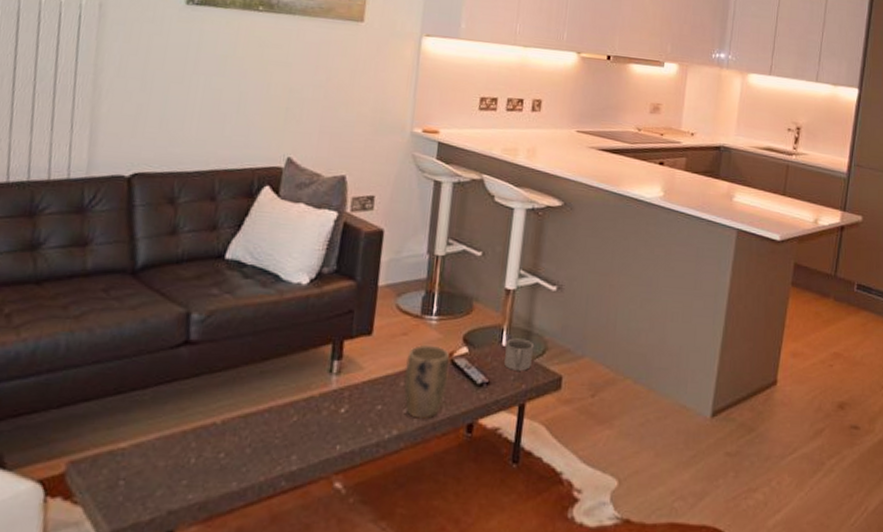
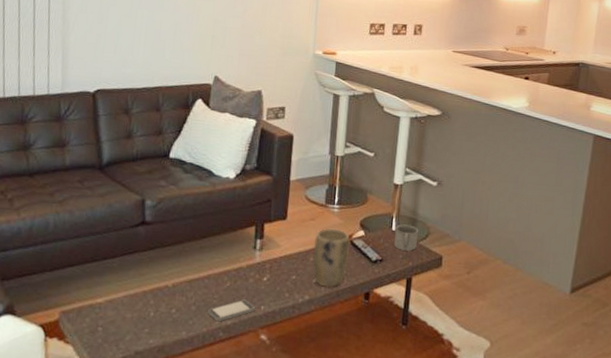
smartphone: none [266,437,328,468] -> present [207,299,254,322]

